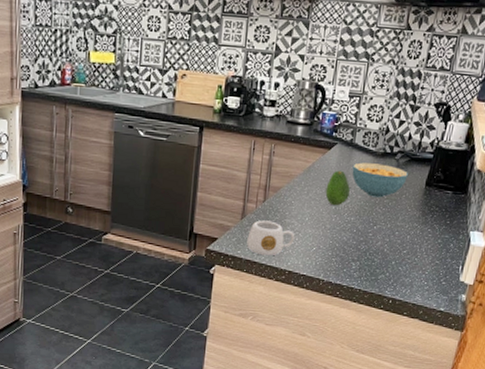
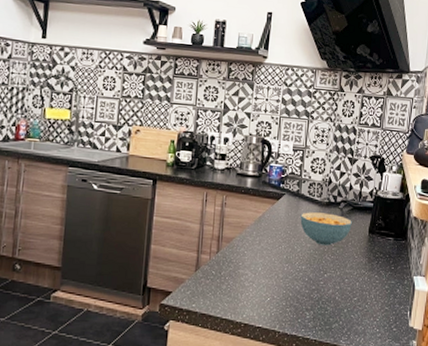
mug: present [246,220,295,256] -> none [201,271,249,309]
fruit: present [325,170,350,206] -> none [276,220,299,255]

